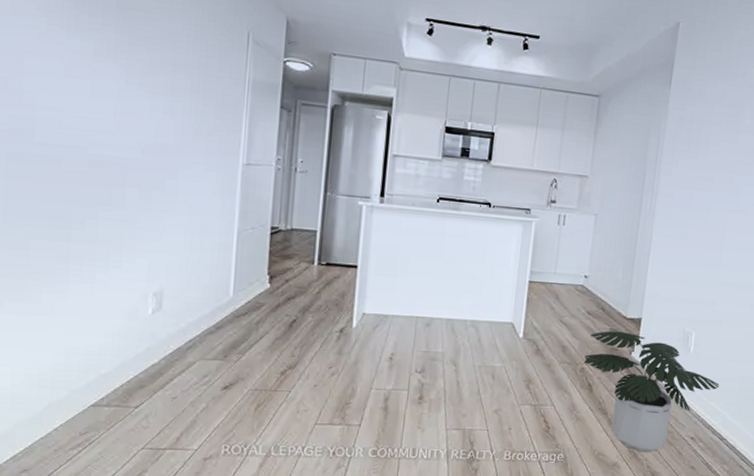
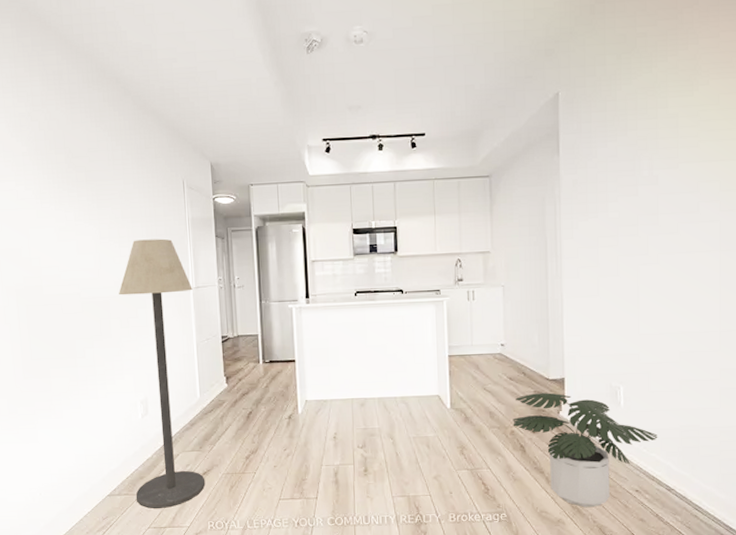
floor lamp: none [130,93,242,426] -> present [119,238,206,509]

